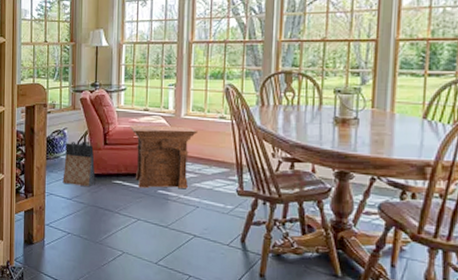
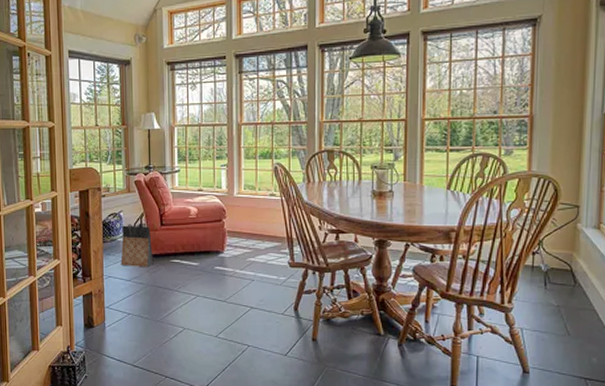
side table: present [130,125,198,189] -> none [185,204,250,266]

